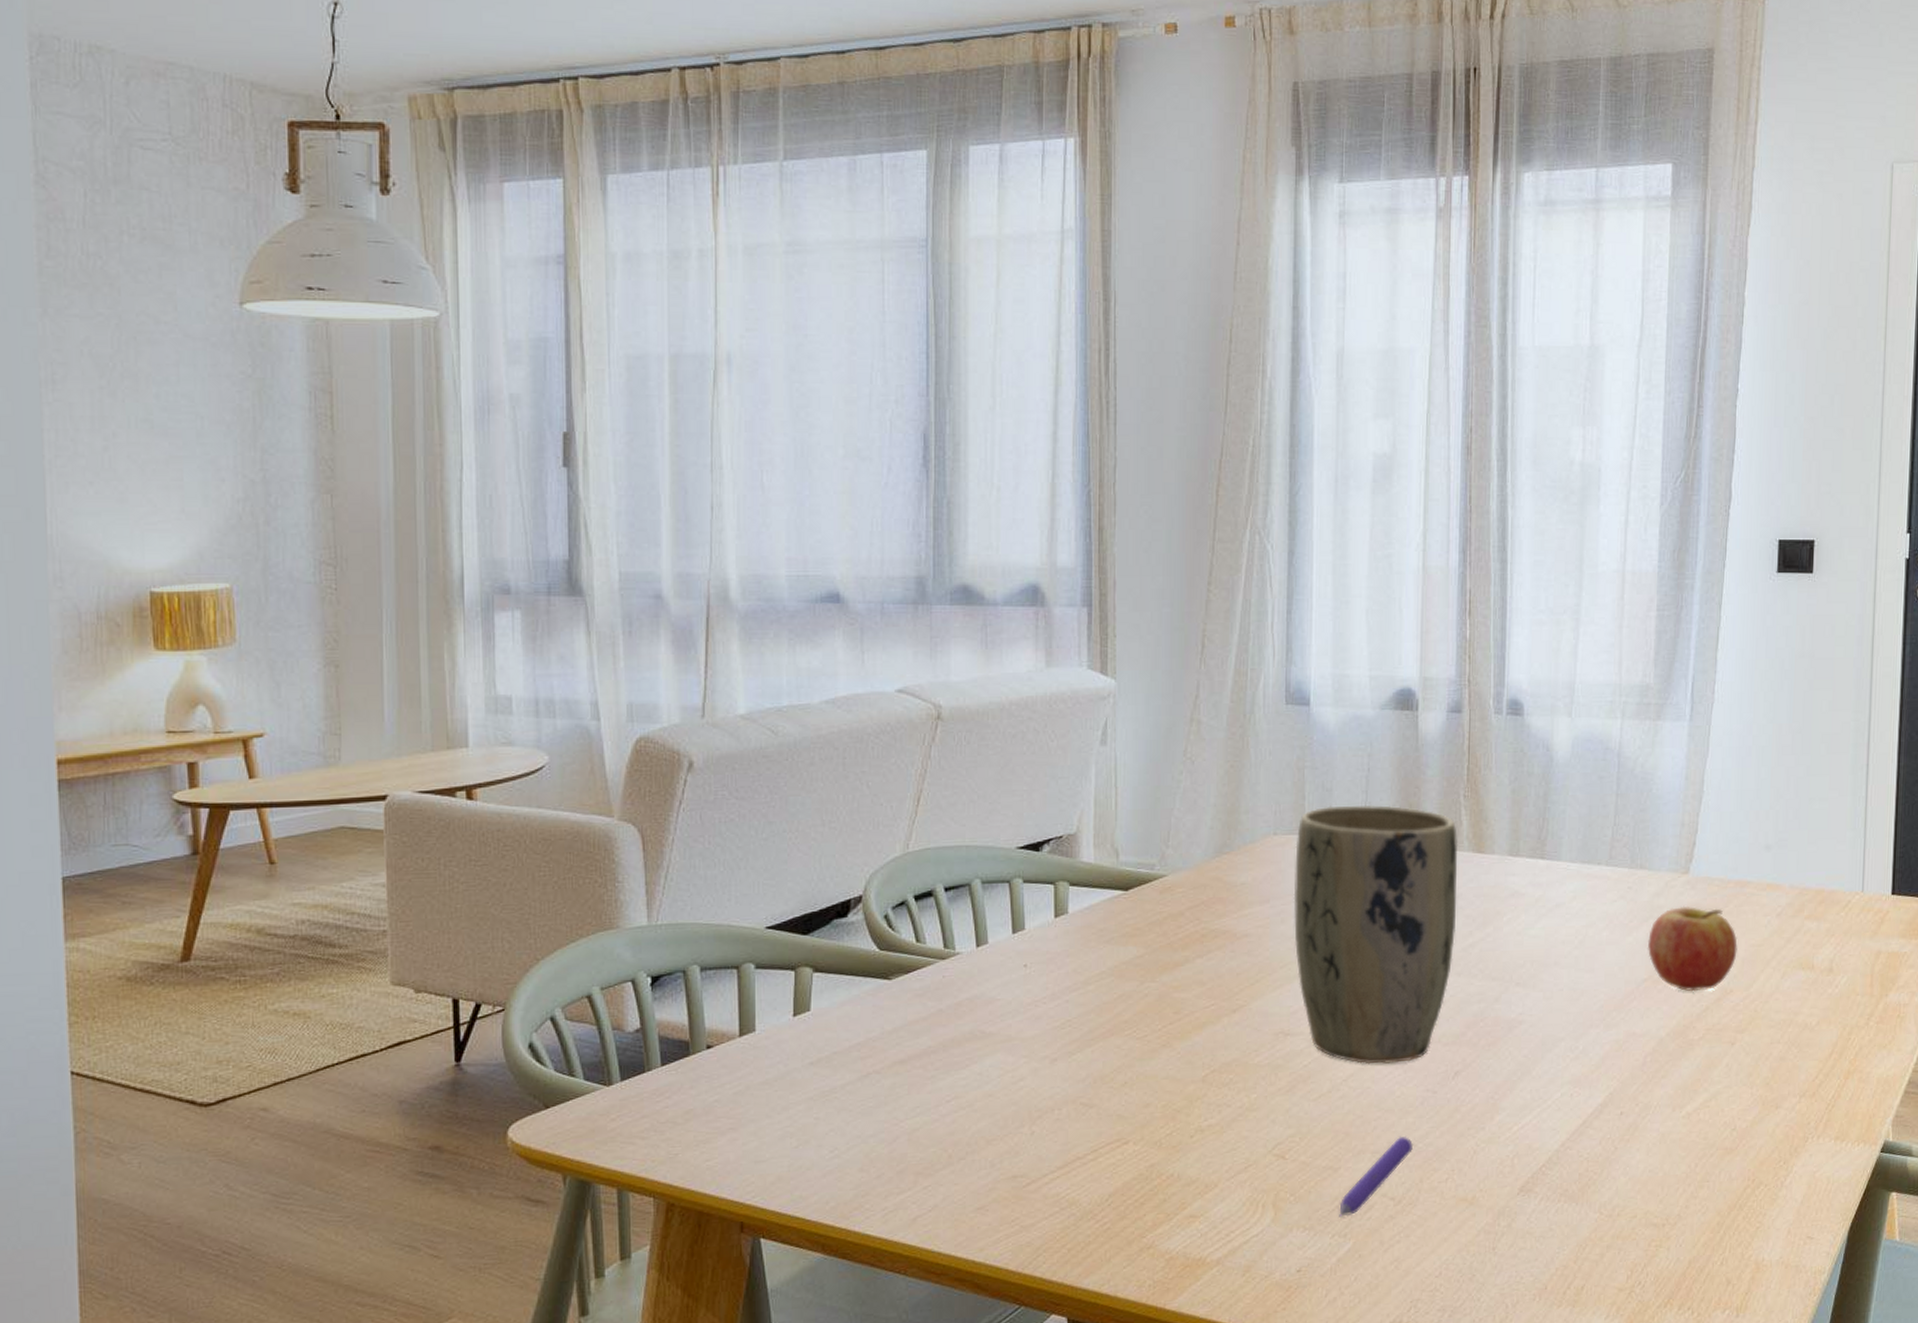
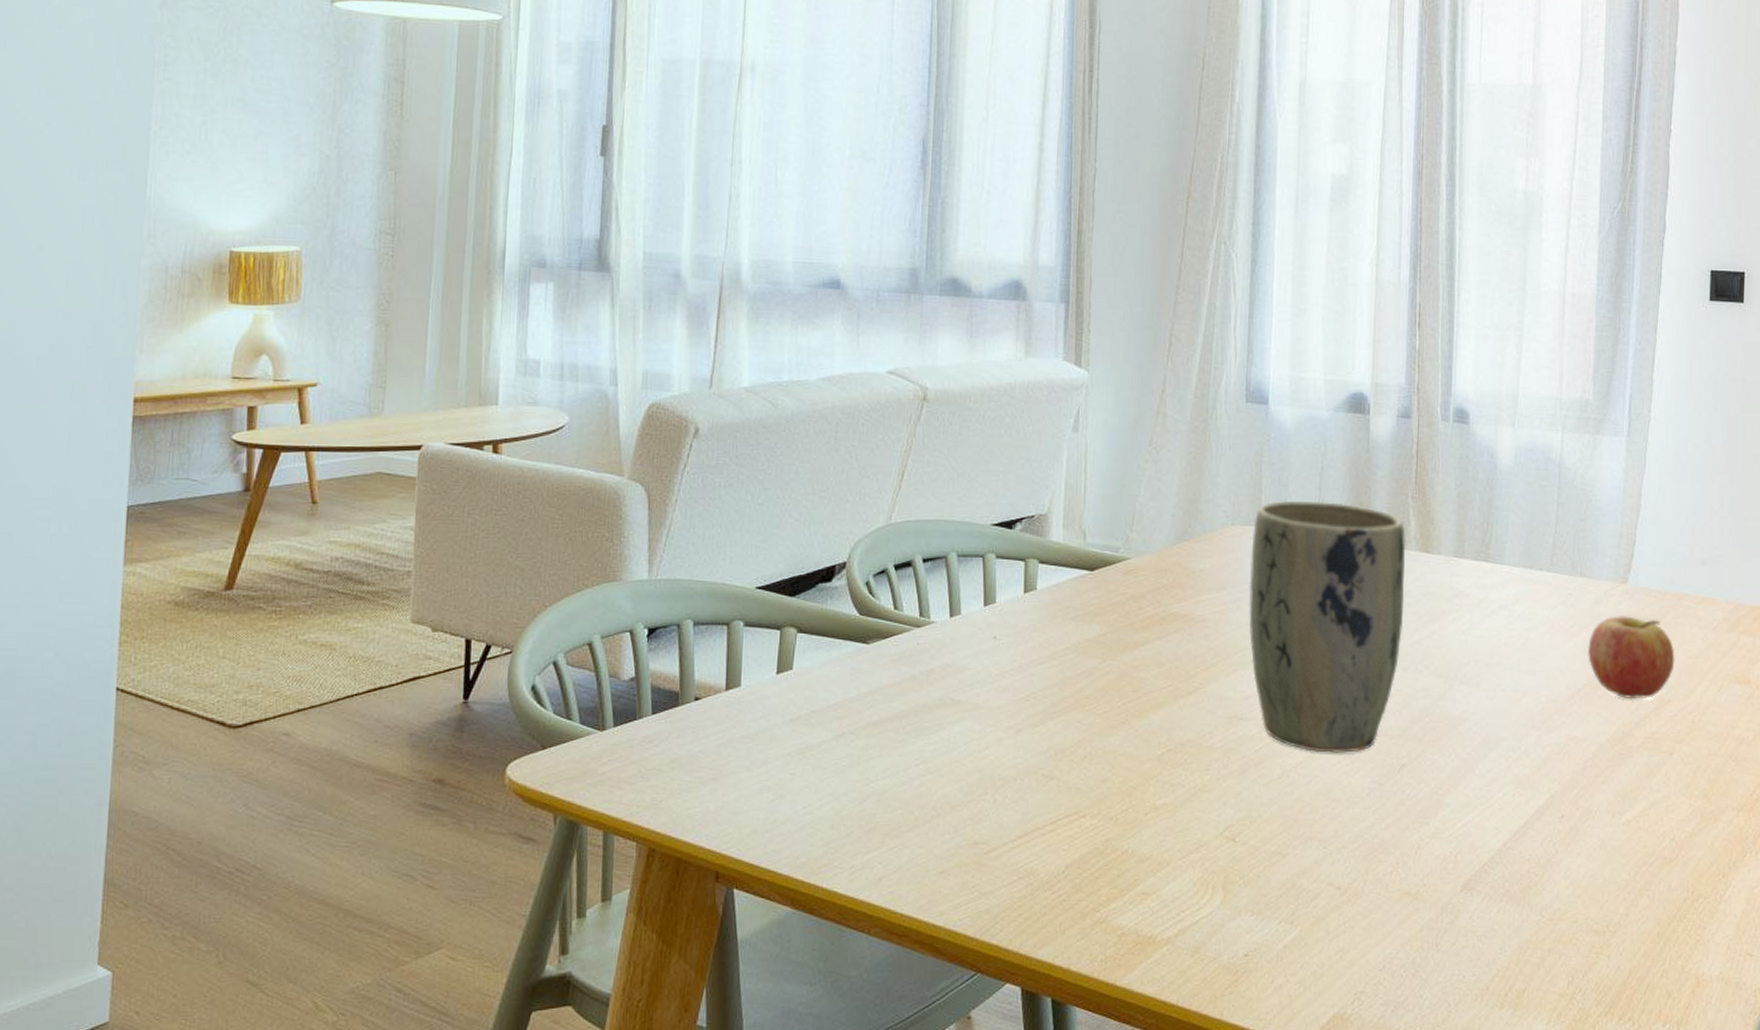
pen: present [1339,1136,1414,1217] -> none [1286,826,1360,904]

